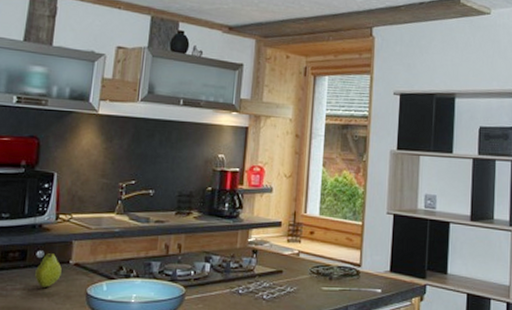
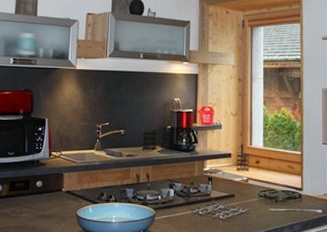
fruit: present [35,252,62,287] -> none [37,182,56,211]

